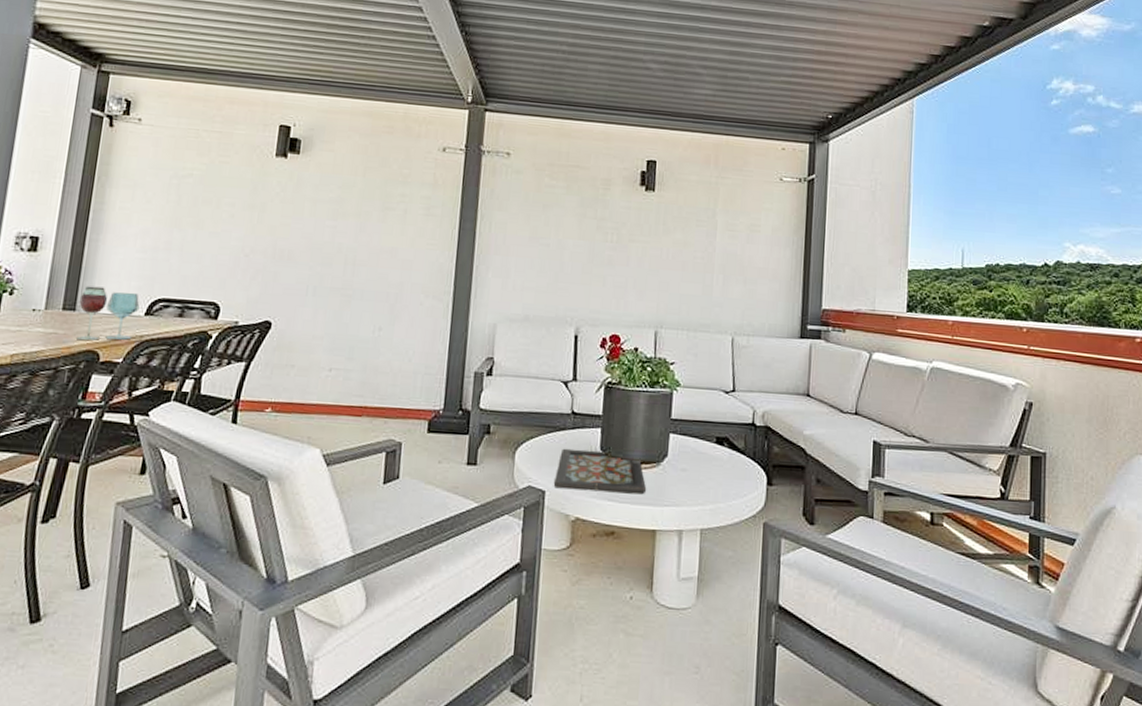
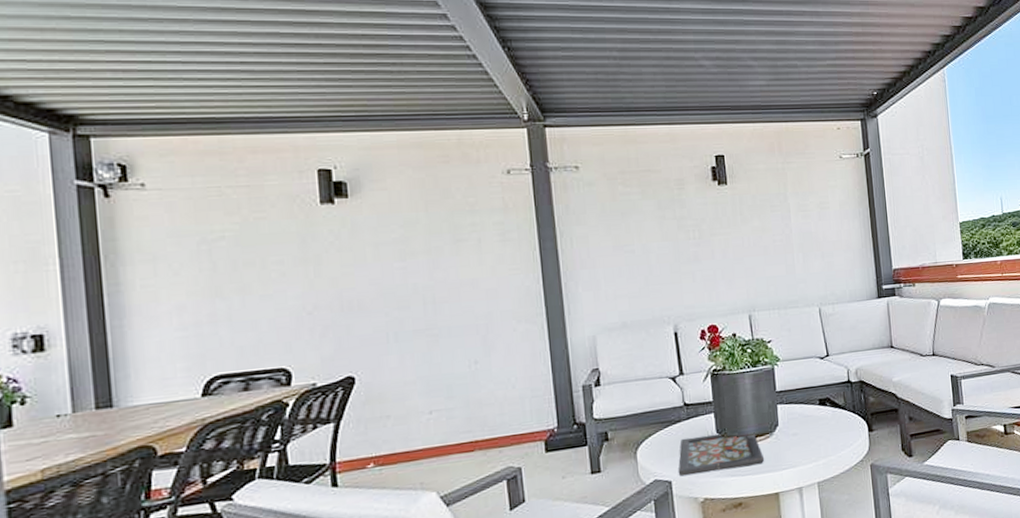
wineglass: present [77,286,108,341] -> none [115,375,152,439]
wine glass: present [105,292,140,340] -> none [150,374,194,430]

